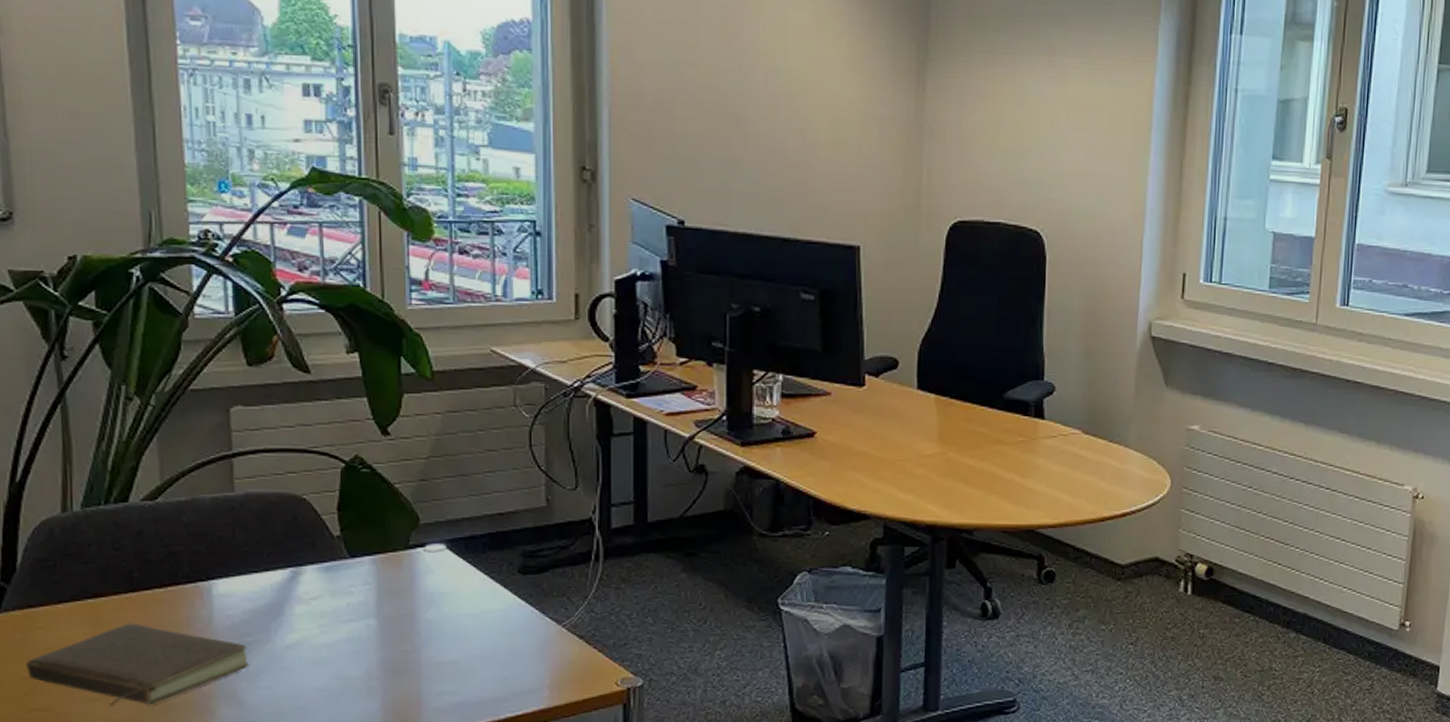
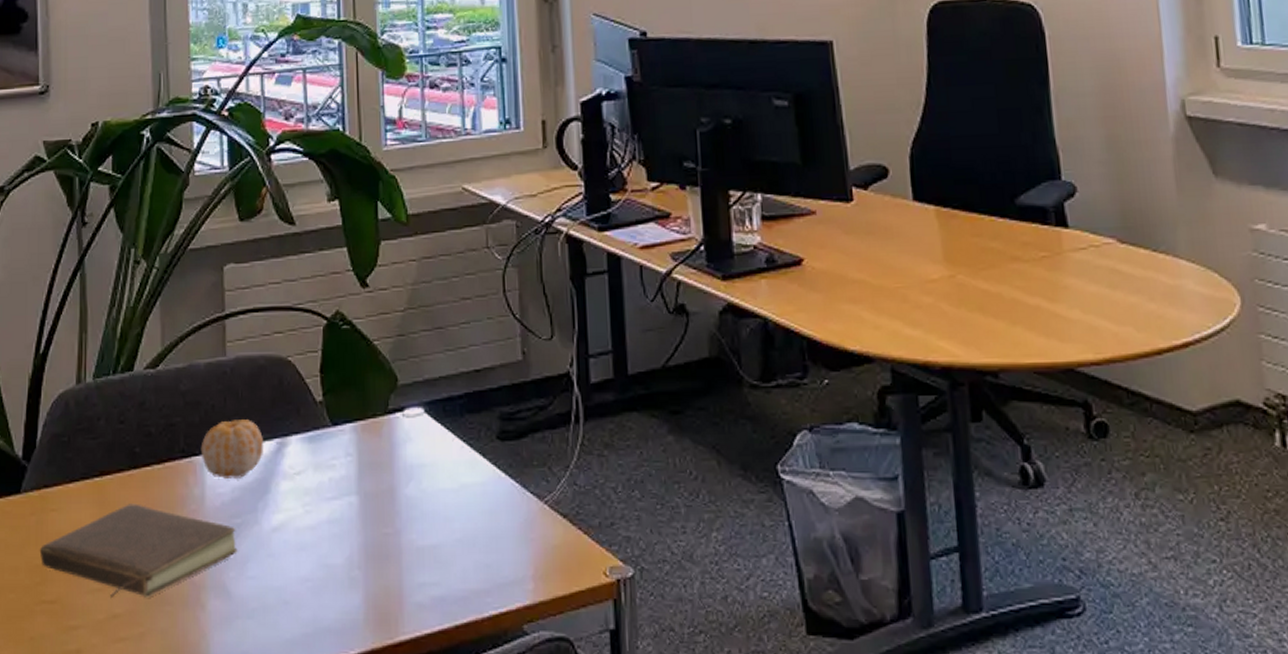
fruit: none [207,550,277,602] -> present [200,419,264,478]

